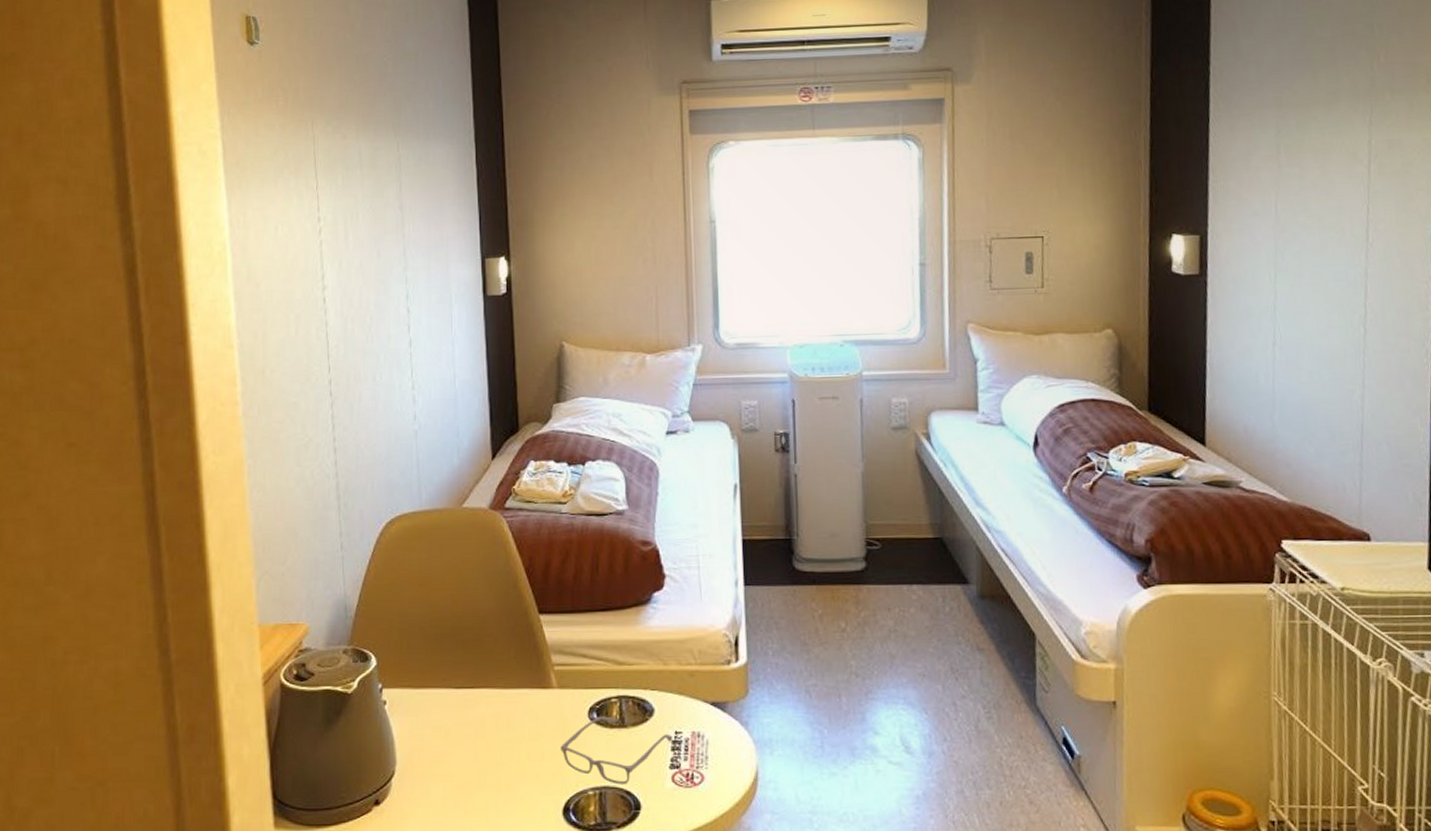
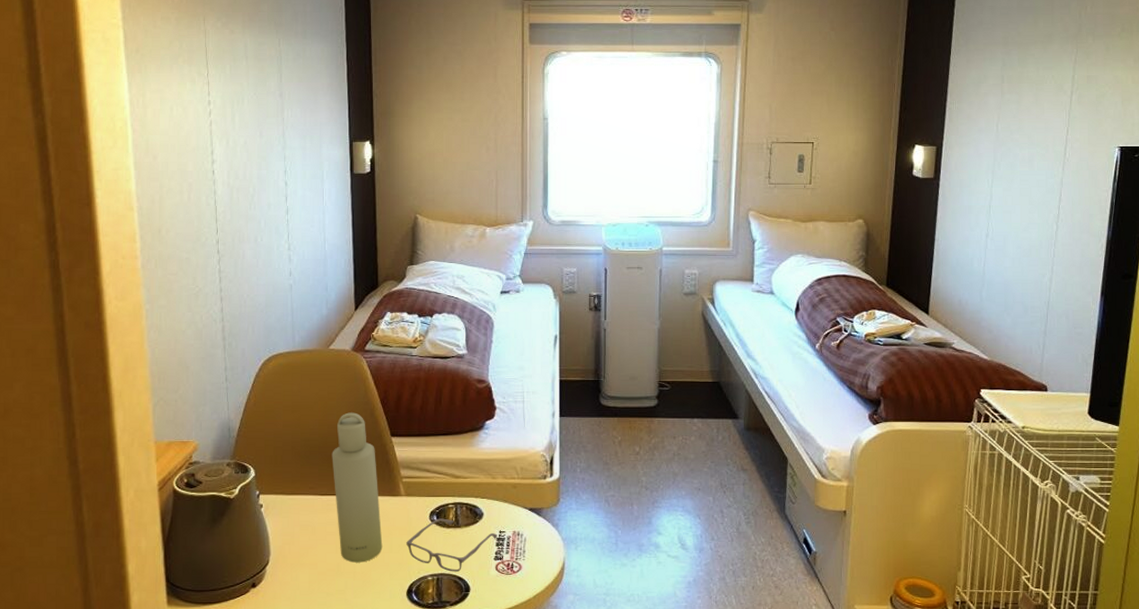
bottle: none [468,584,532,773] -> present [332,412,383,563]

